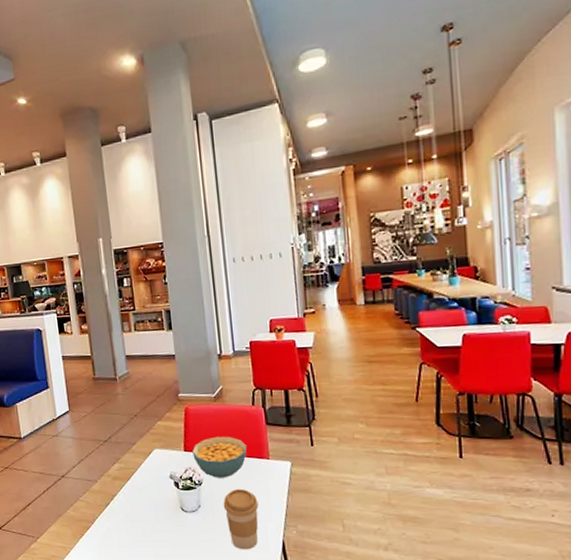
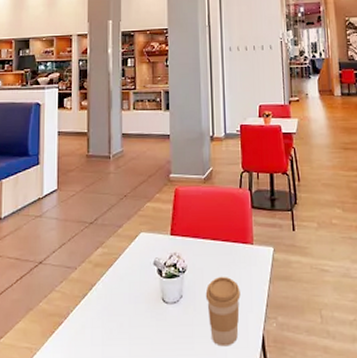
cereal bowl: present [192,436,247,478] -> none [179,219,232,265]

